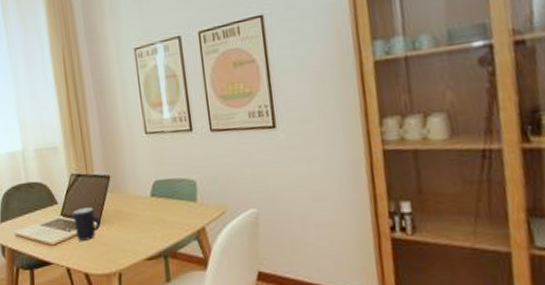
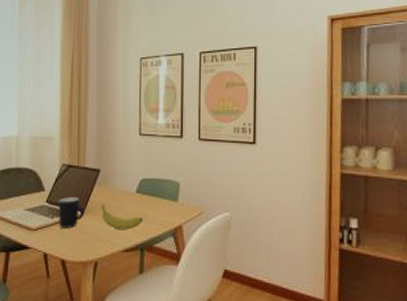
fruit: none [116,212,162,238] -> present [101,204,143,230]

